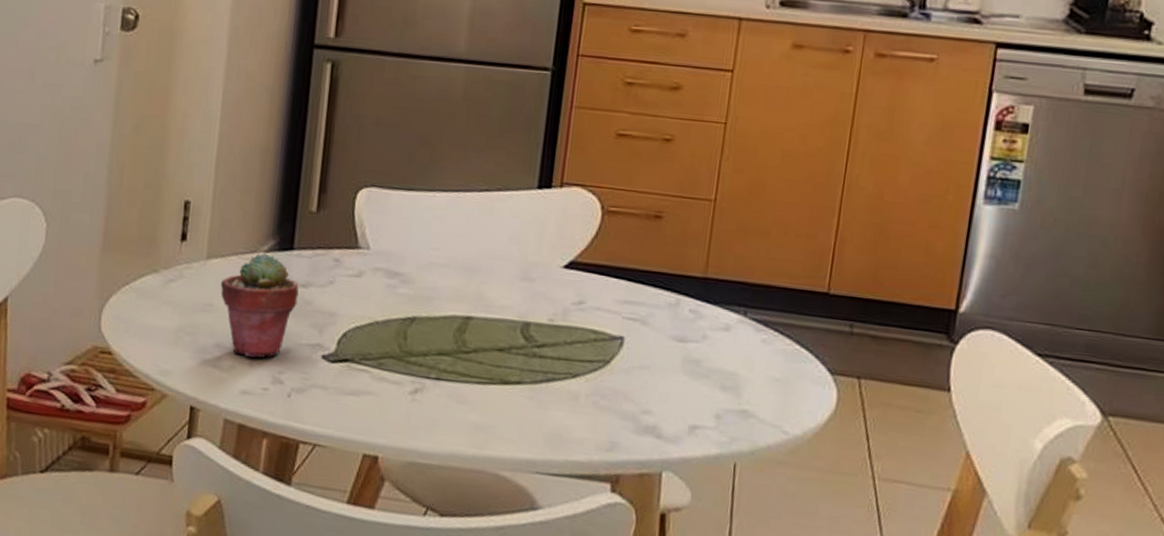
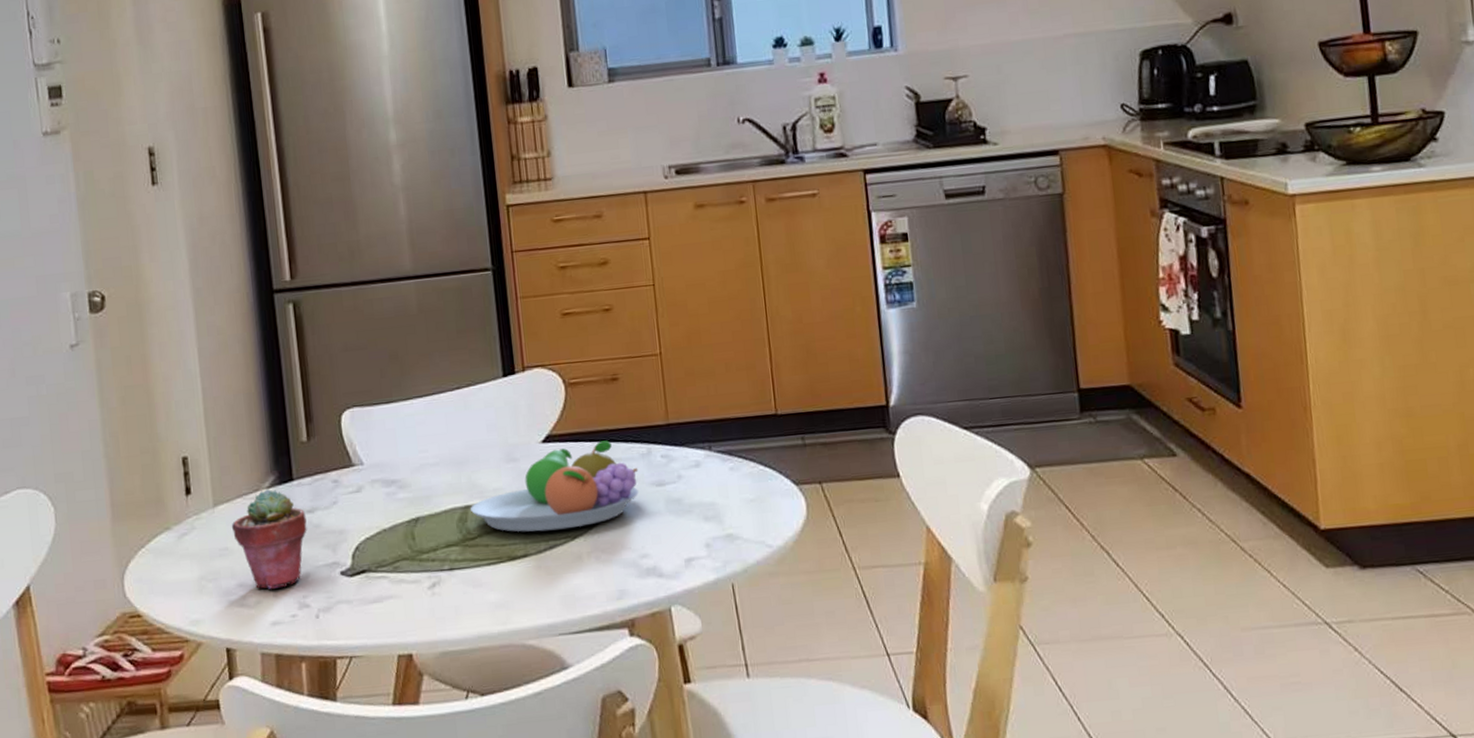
fruit bowl: none [472,278,662,366] -> present [471,440,639,532]

